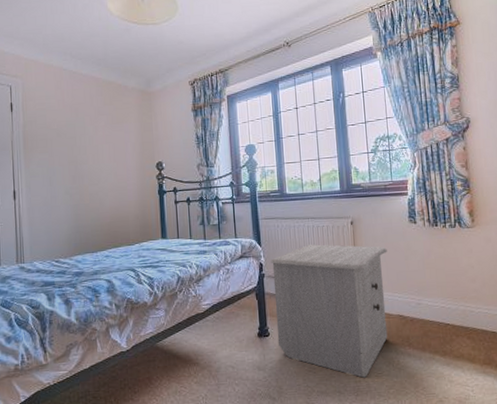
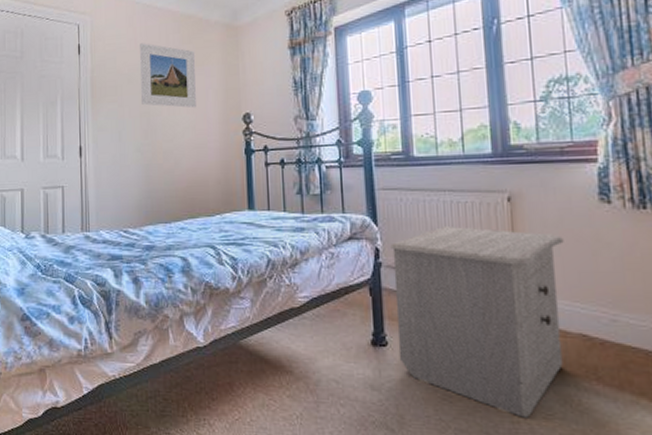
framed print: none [67,103,117,158] -> present [140,43,196,108]

